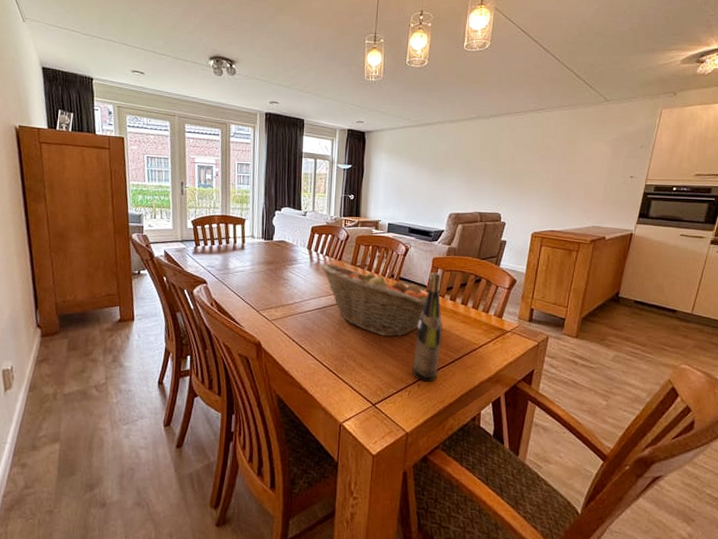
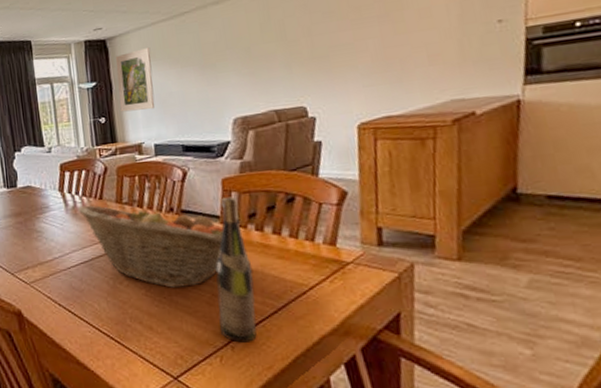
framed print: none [367,145,398,195] -> present [115,47,155,113]

